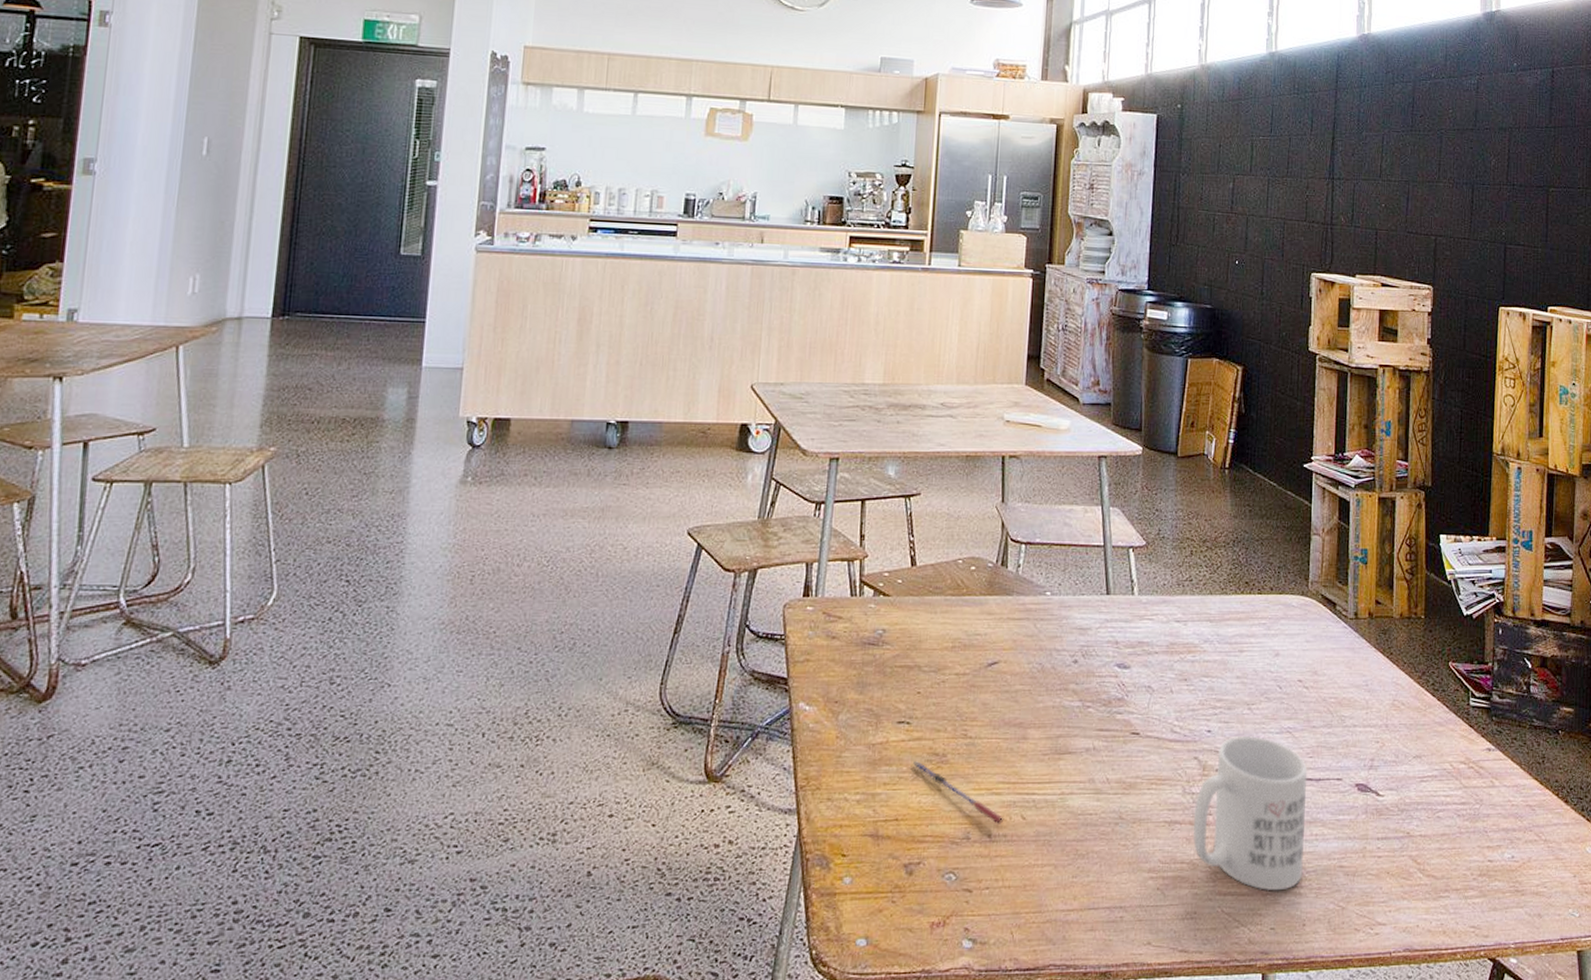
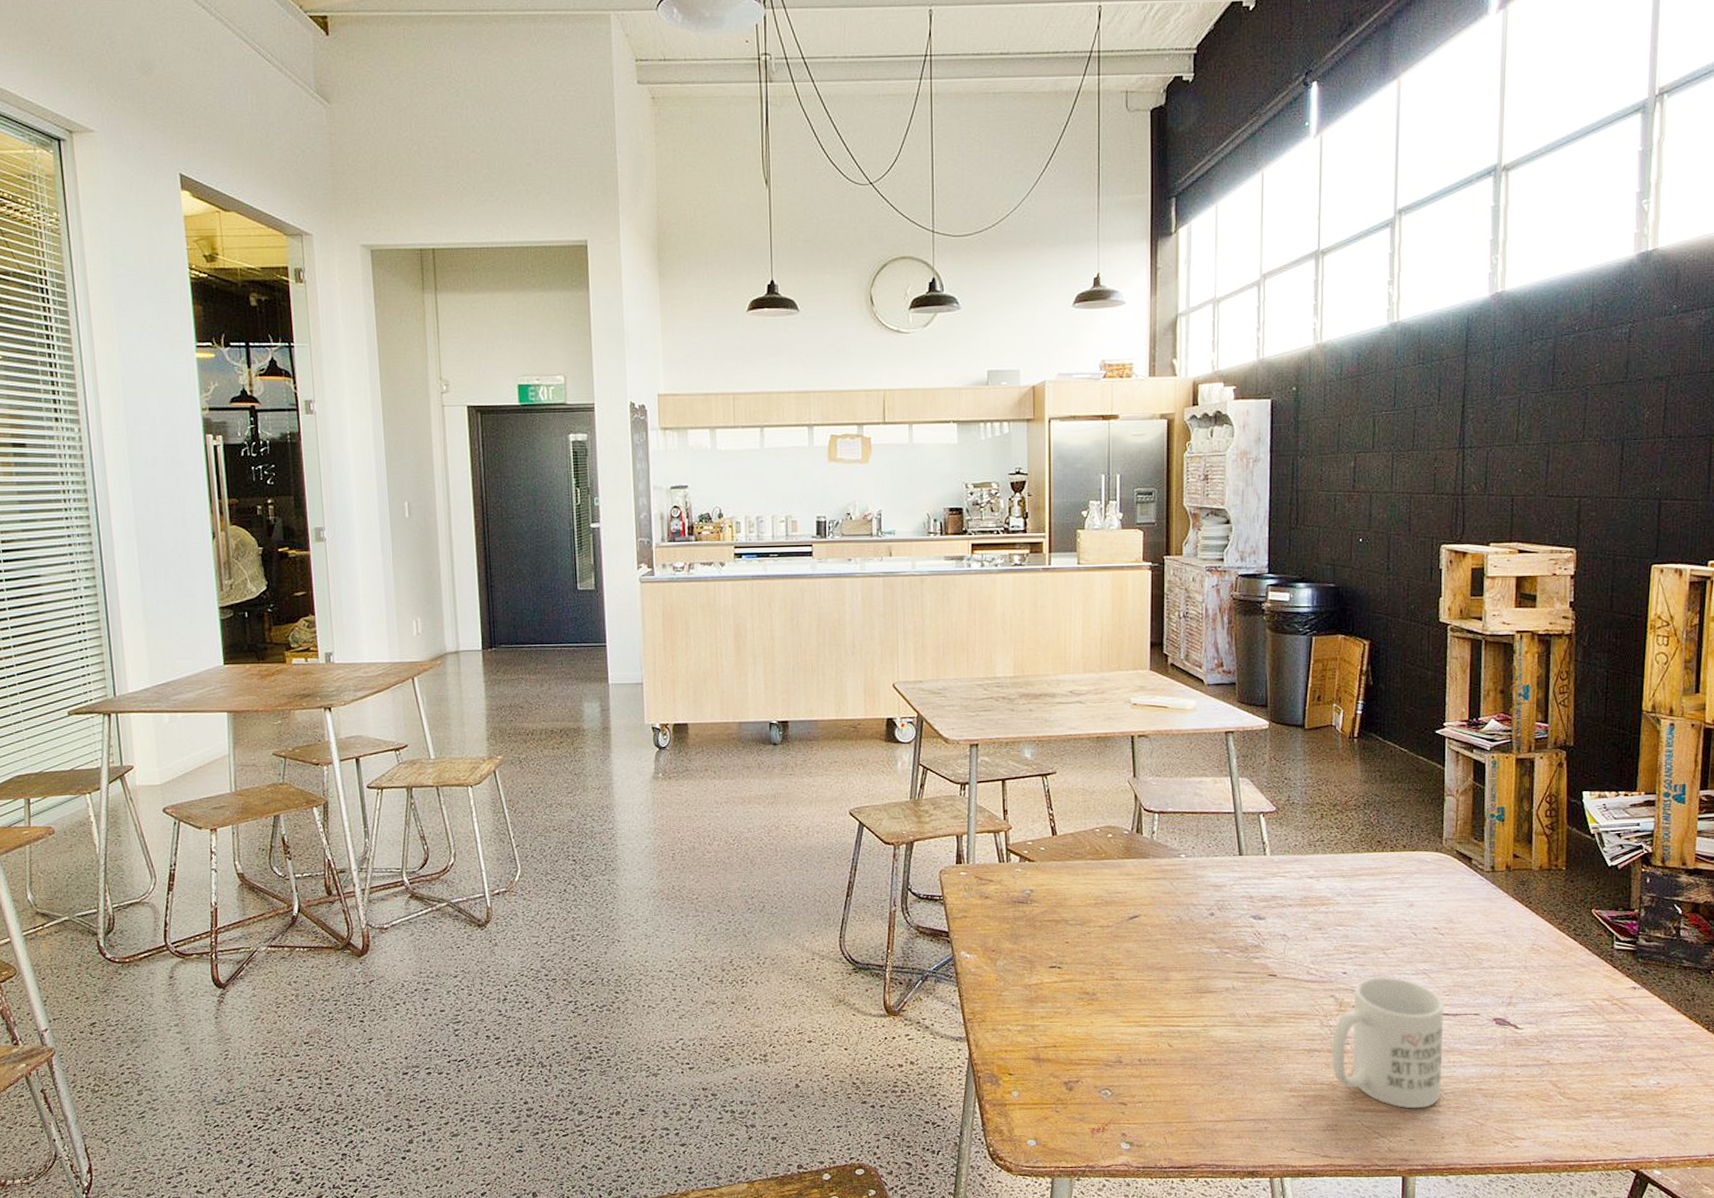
pen: present [913,761,1004,826] -> none [1066,999,1152,1052]

